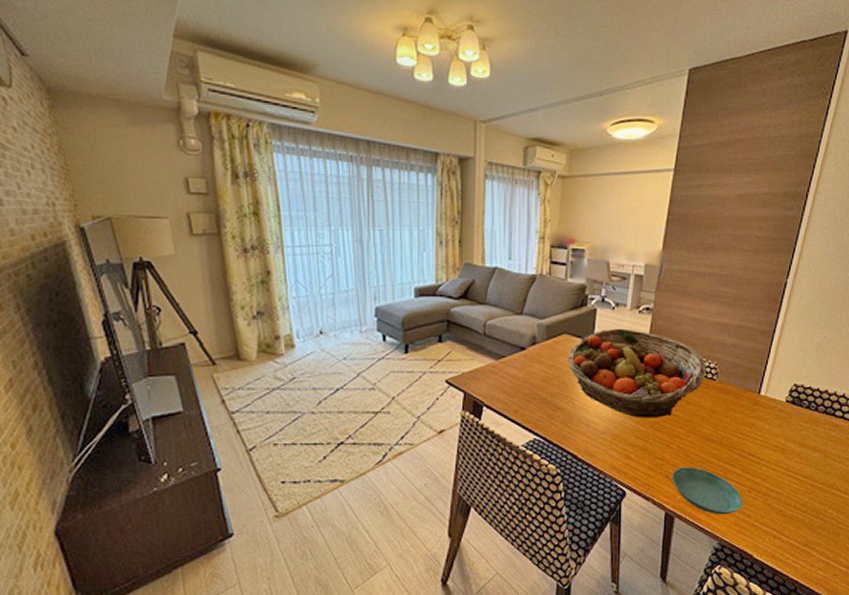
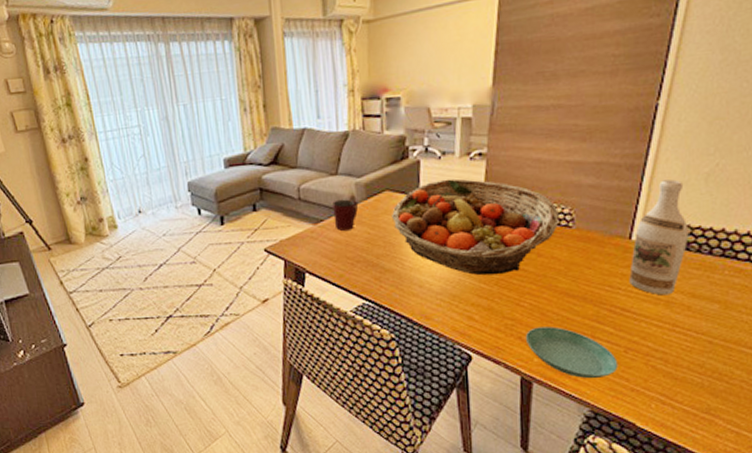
mug: none [515,338,538,368] -> present [333,199,358,231]
wine bottle: none [756,346,802,444] -> present [629,179,689,296]

